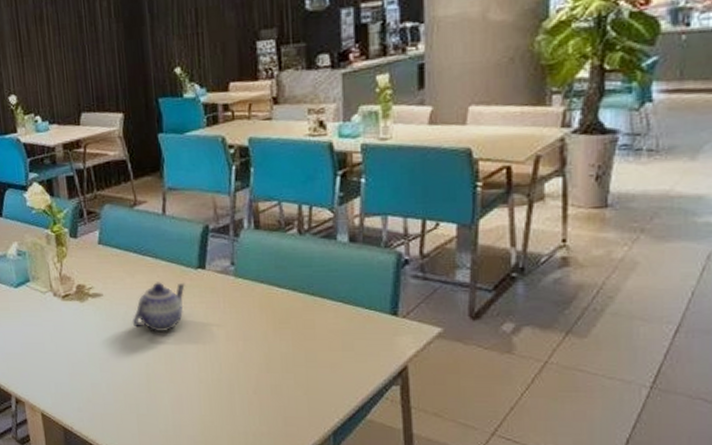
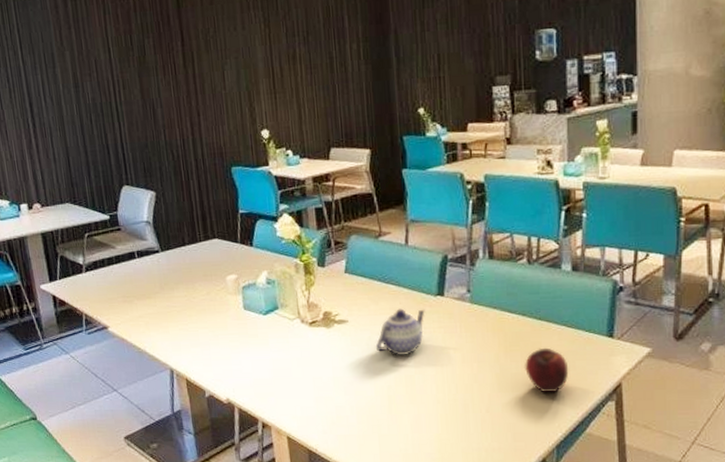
fruit: none [295,325,347,374] -> present [524,347,569,392]

